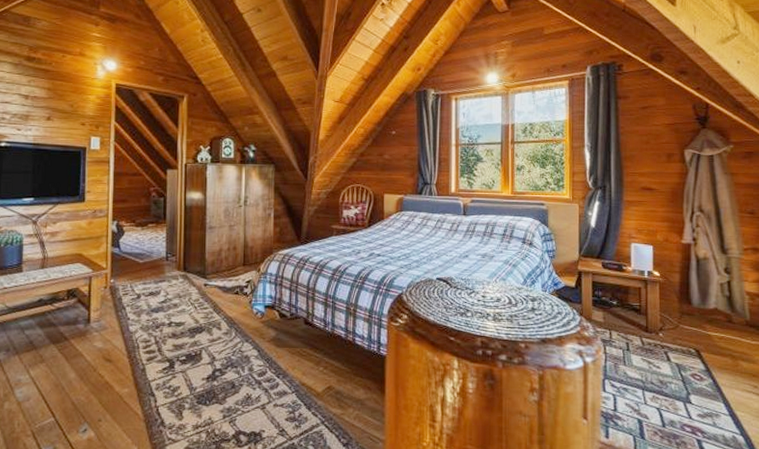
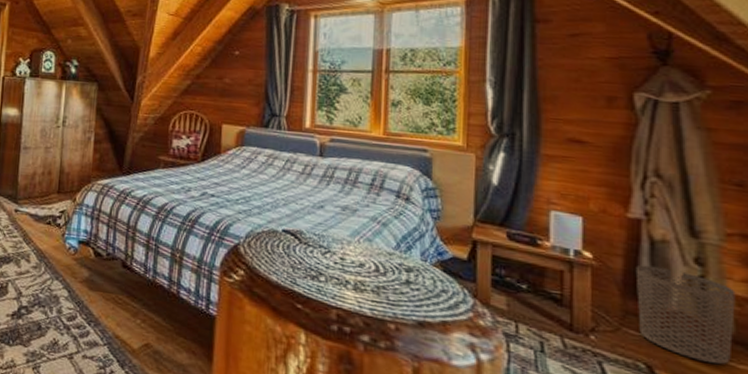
waste bin: none [688,277,750,343] -> present [635,265,736,365]

